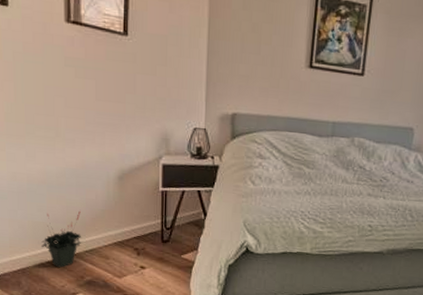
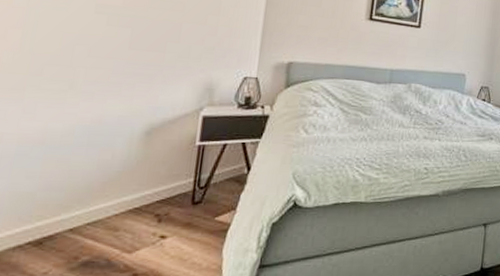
potted plant: present [41,210,82,268] -> none [22,174,88,249]

